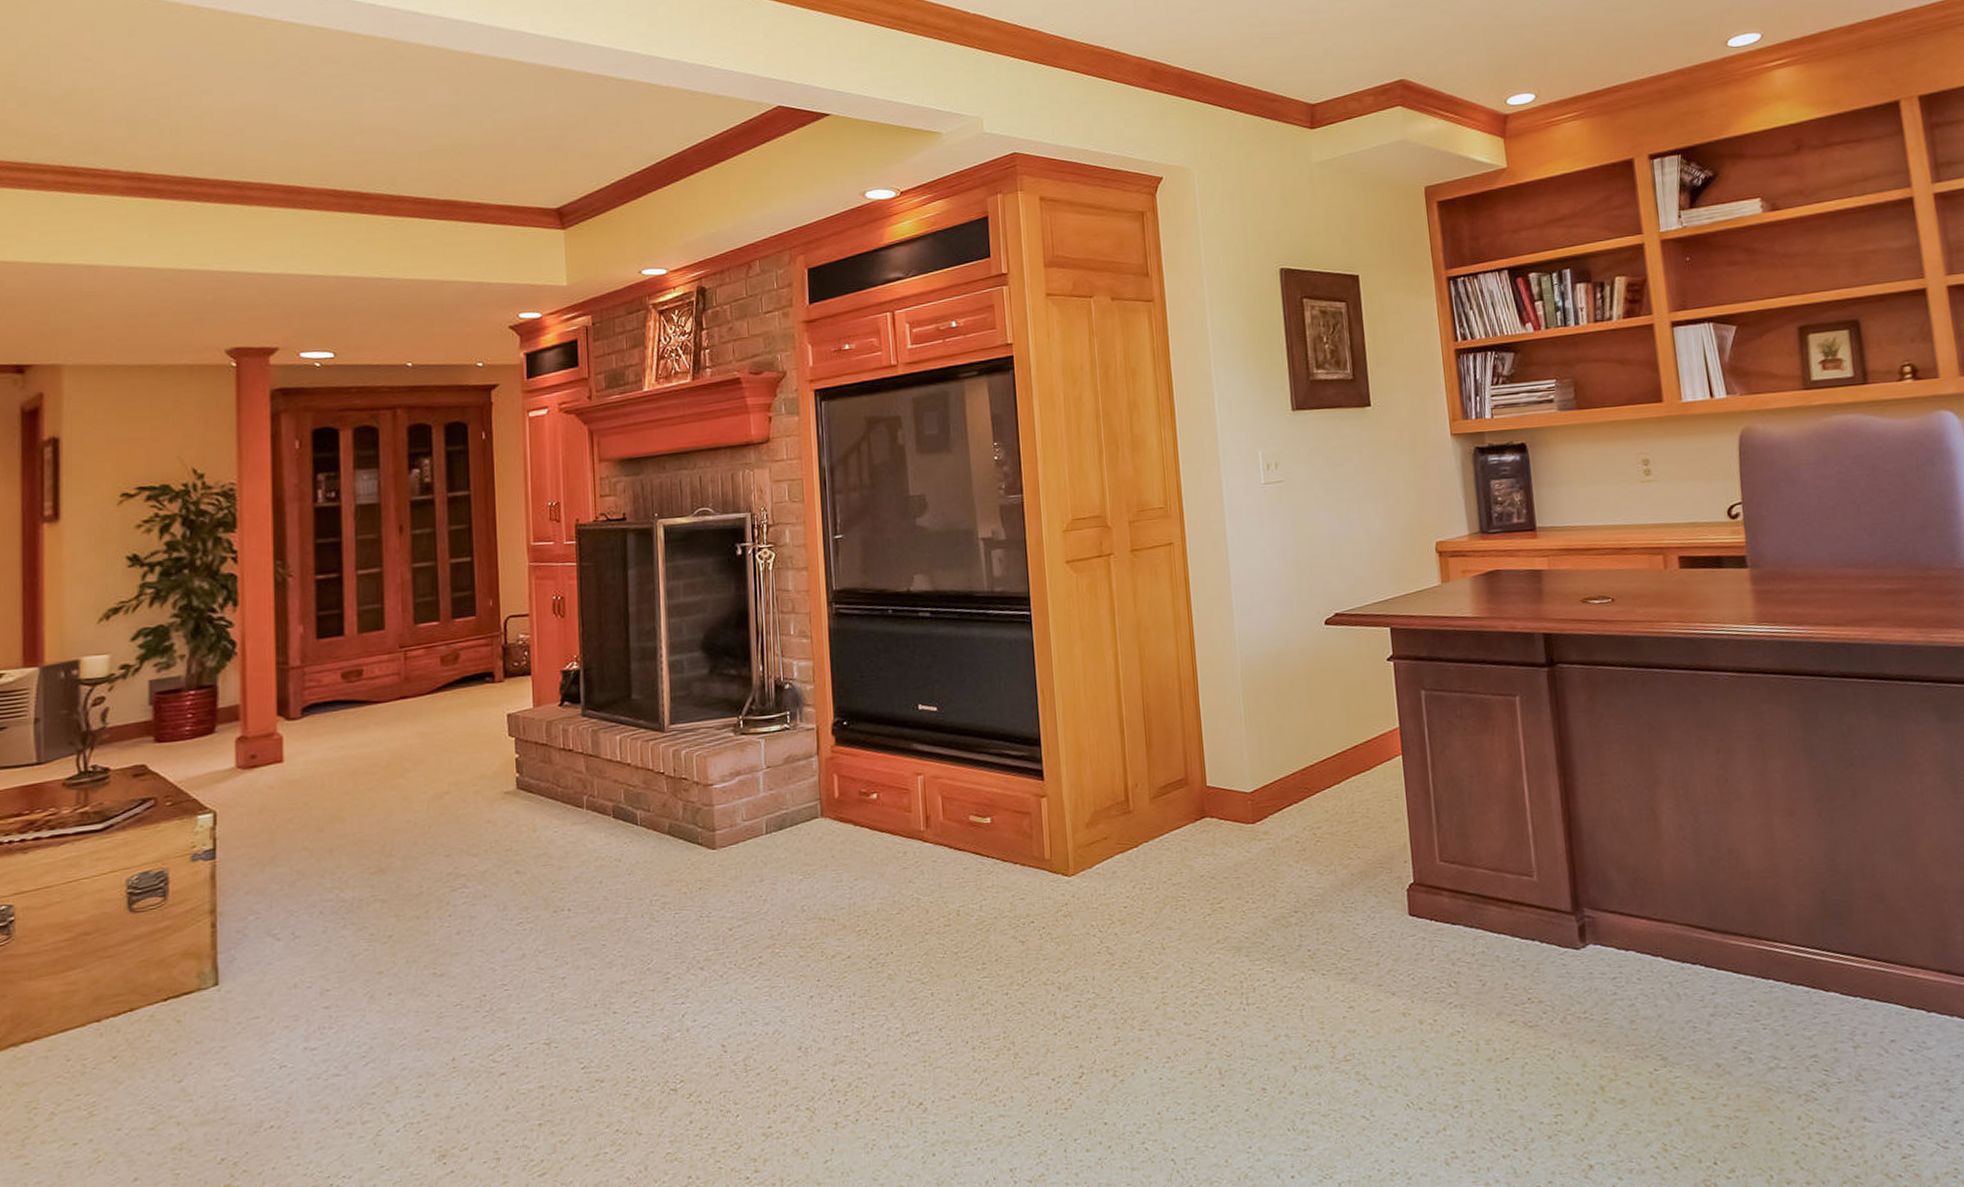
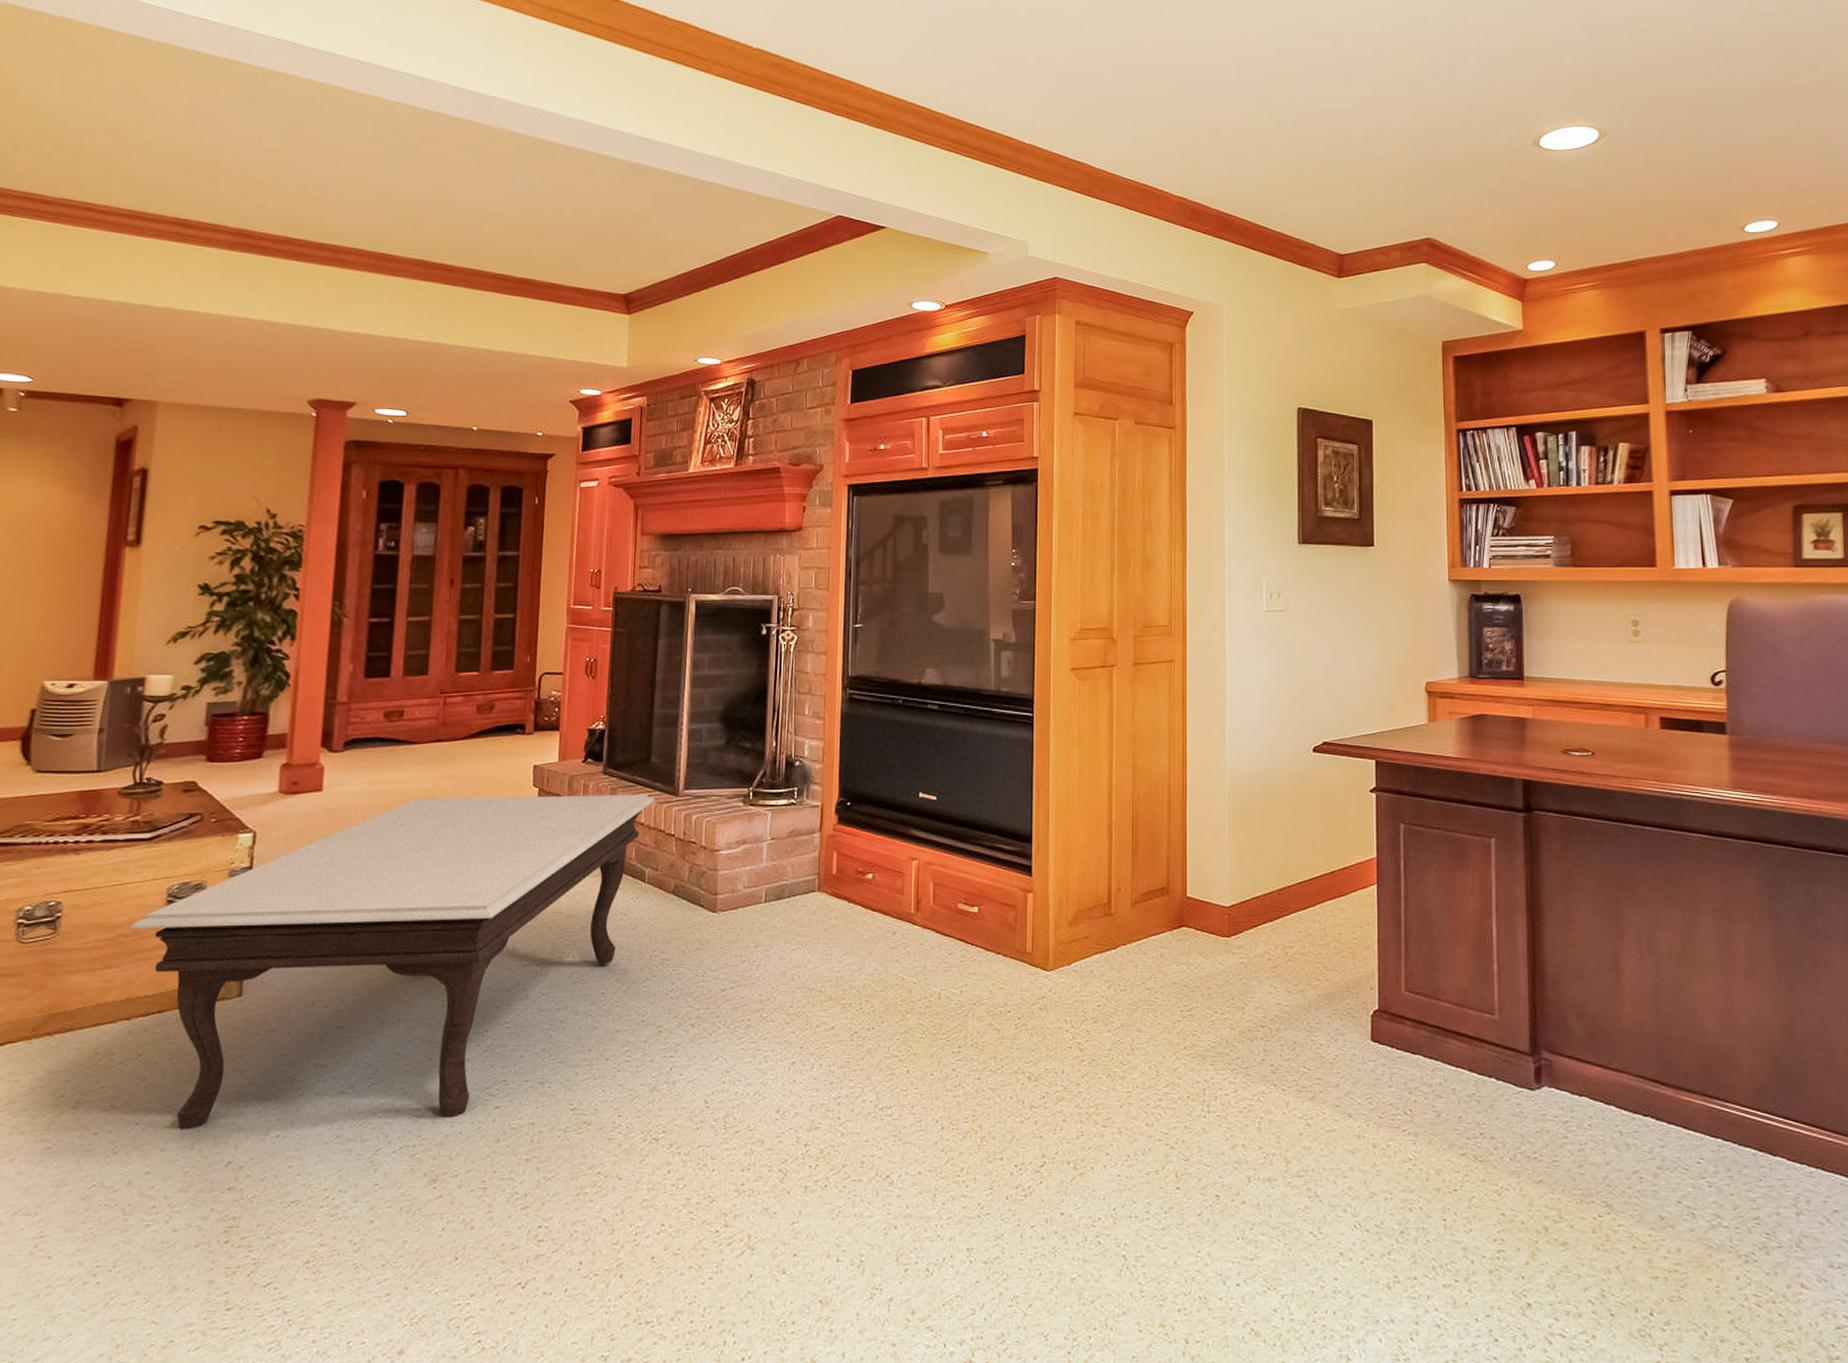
coffee table: none [91,733,640,1131] -> present [130,794,655,1130]

